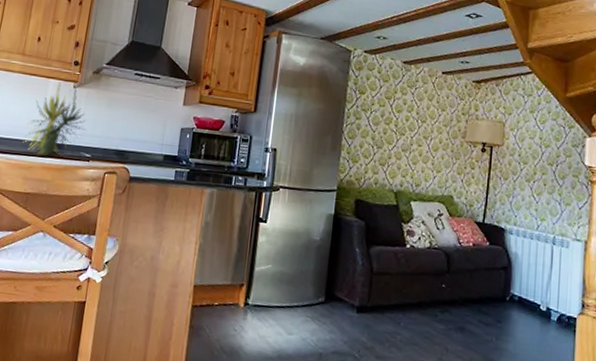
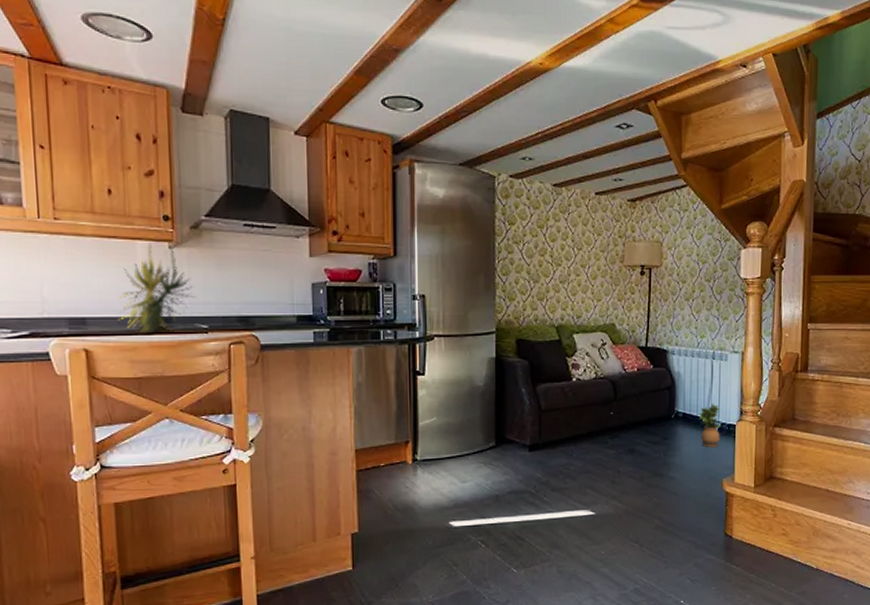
potted plant: none [536,290,561,339] -> present [699,403,722,447]

